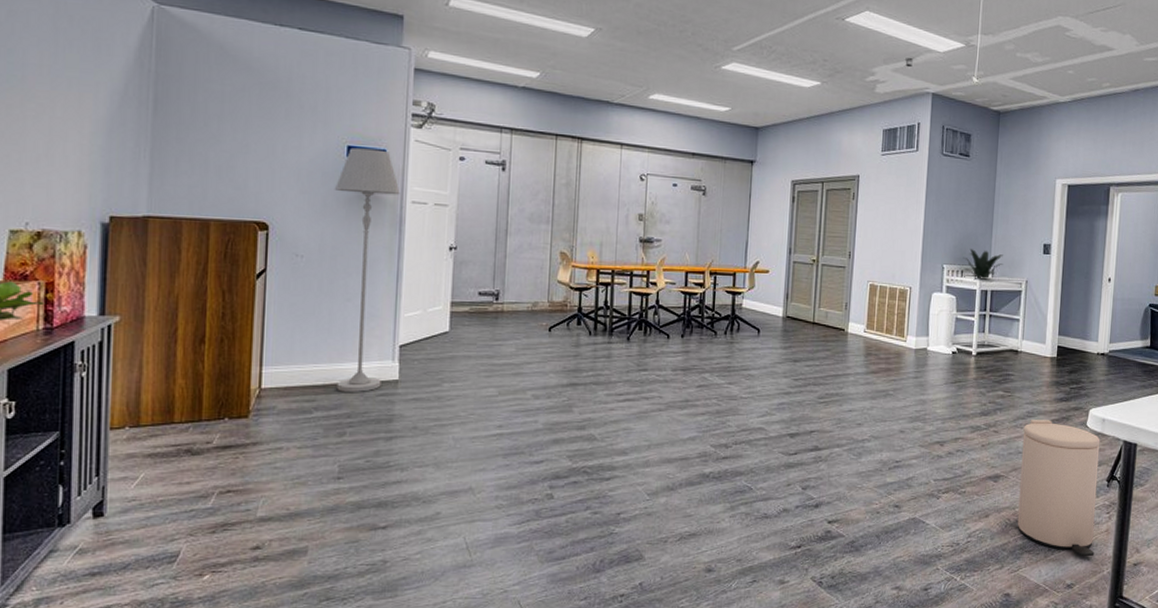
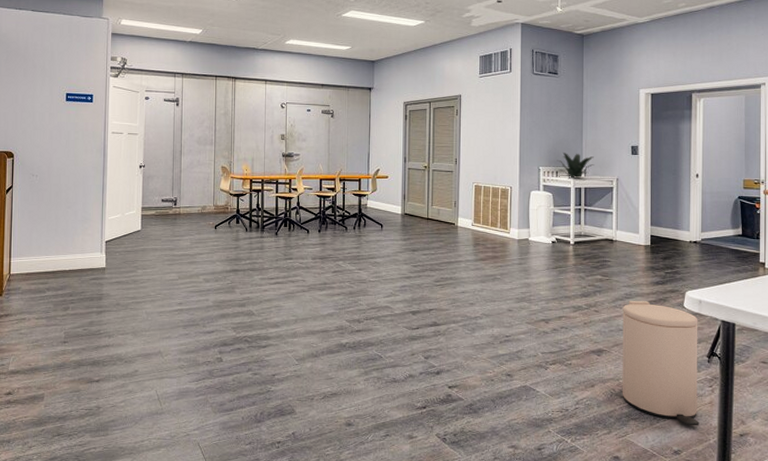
floor lamp: present [335,148,401,392] -> none [58,94,104,277]

